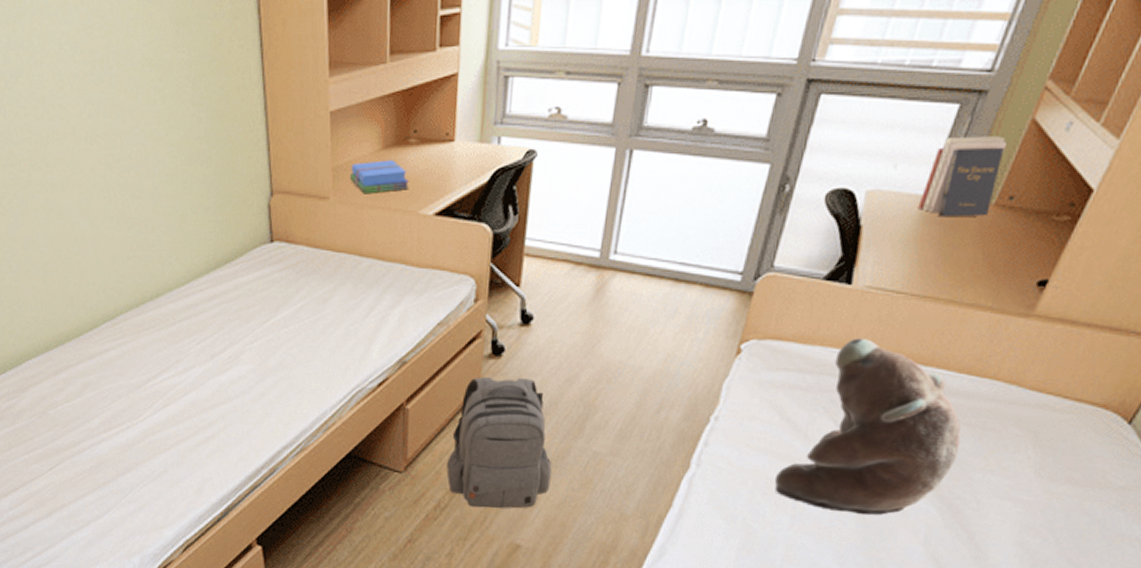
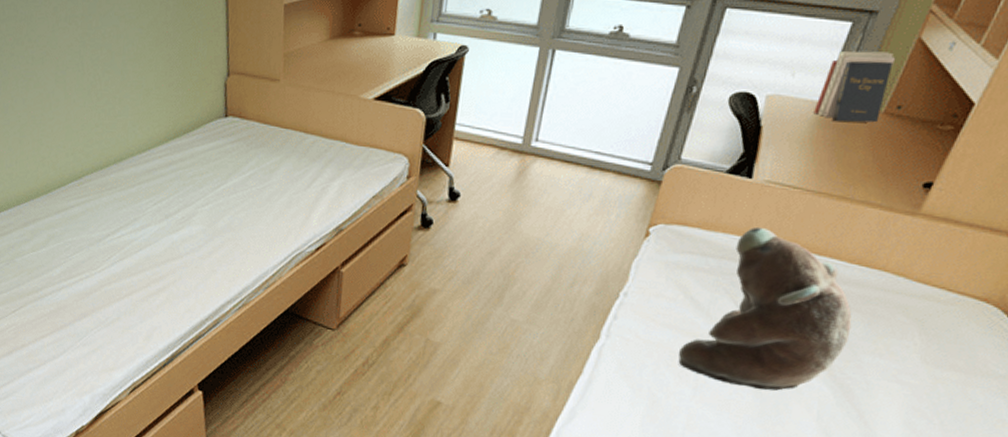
books: present [349,160,409,194] -> none [298,49,352,79]
backpack: present [446,377,552,509] -> none [375,246,473,368]

